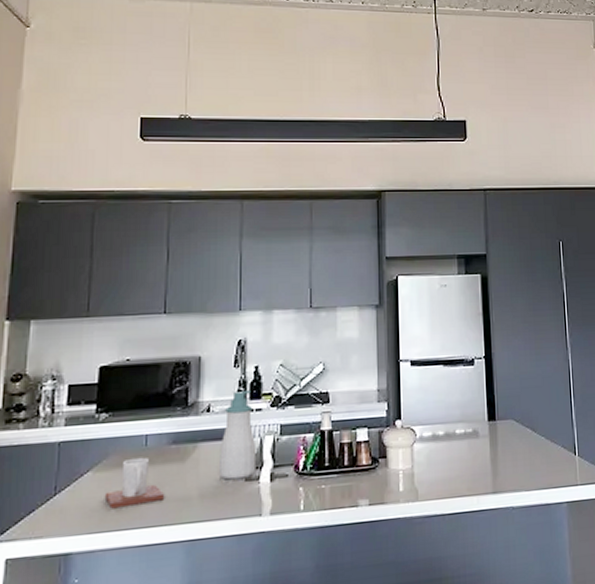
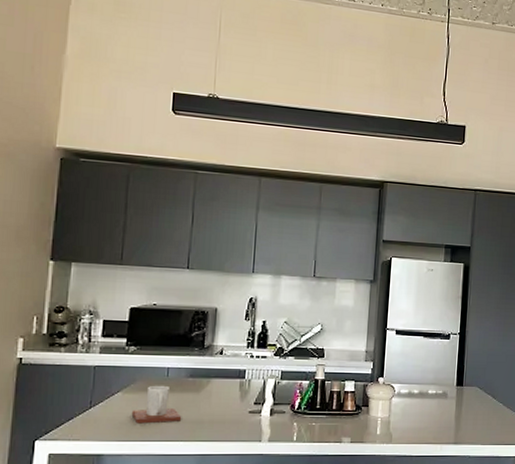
soap bottle: present [219,389,257,480] -> none [228,339,260,411]

